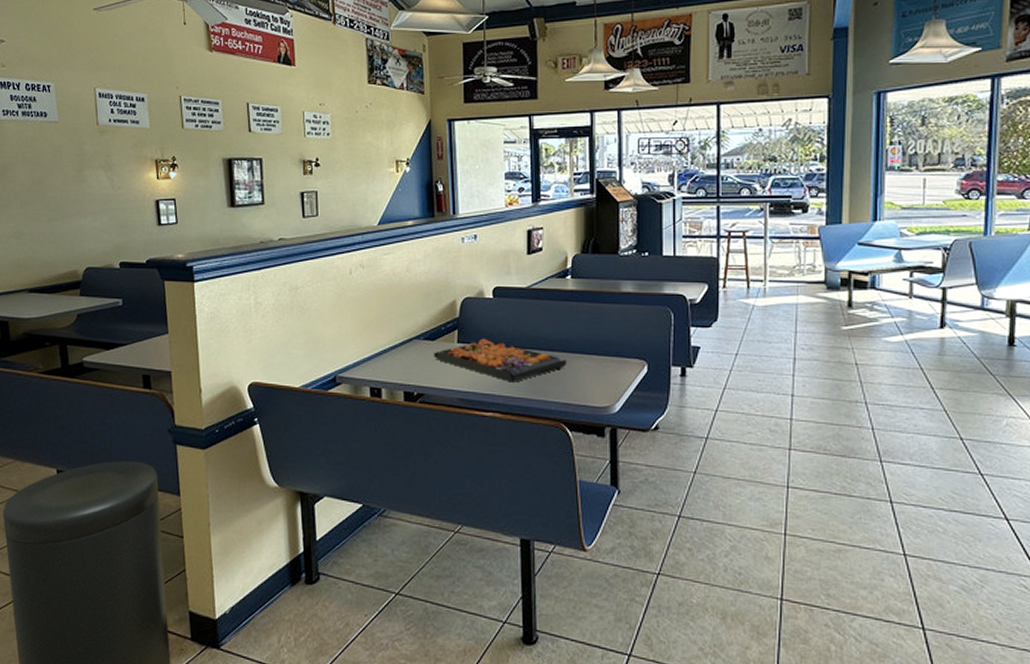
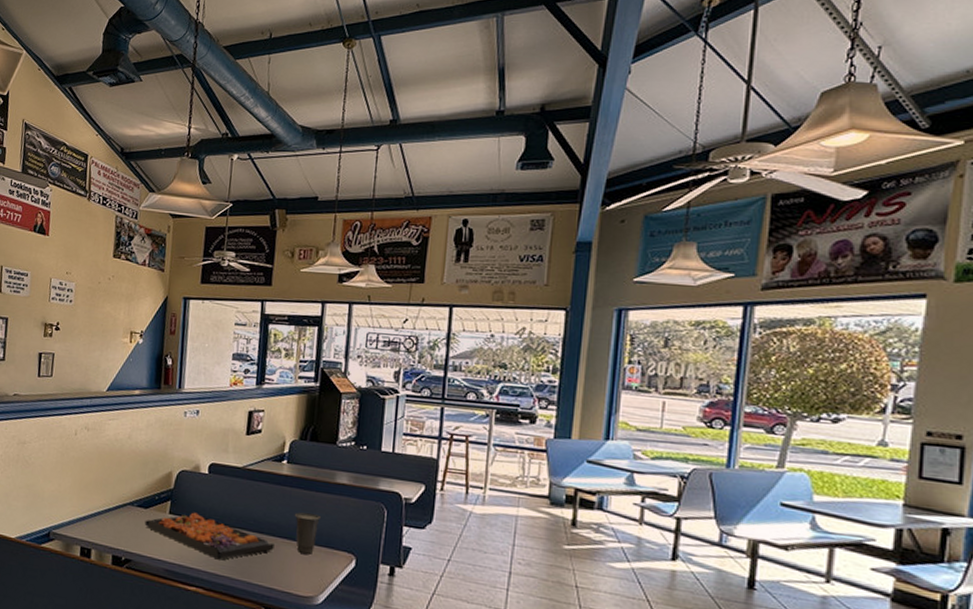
cup: none [583,325,609,366] -> present [294,512,321,555]

